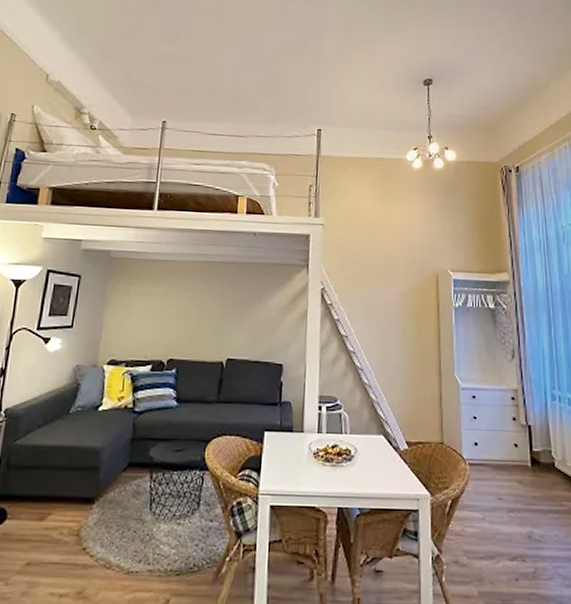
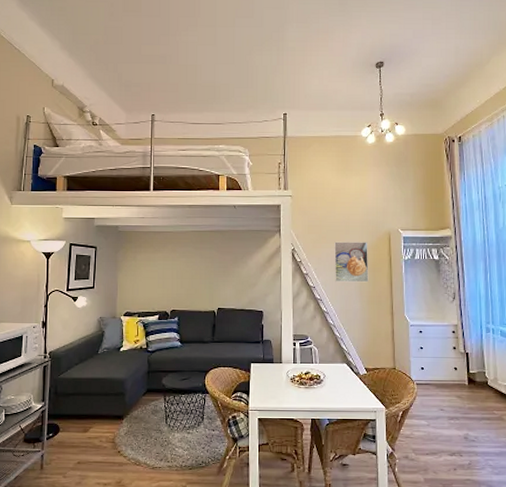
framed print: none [371,281,413,333] -> present [334,241,369,283]

